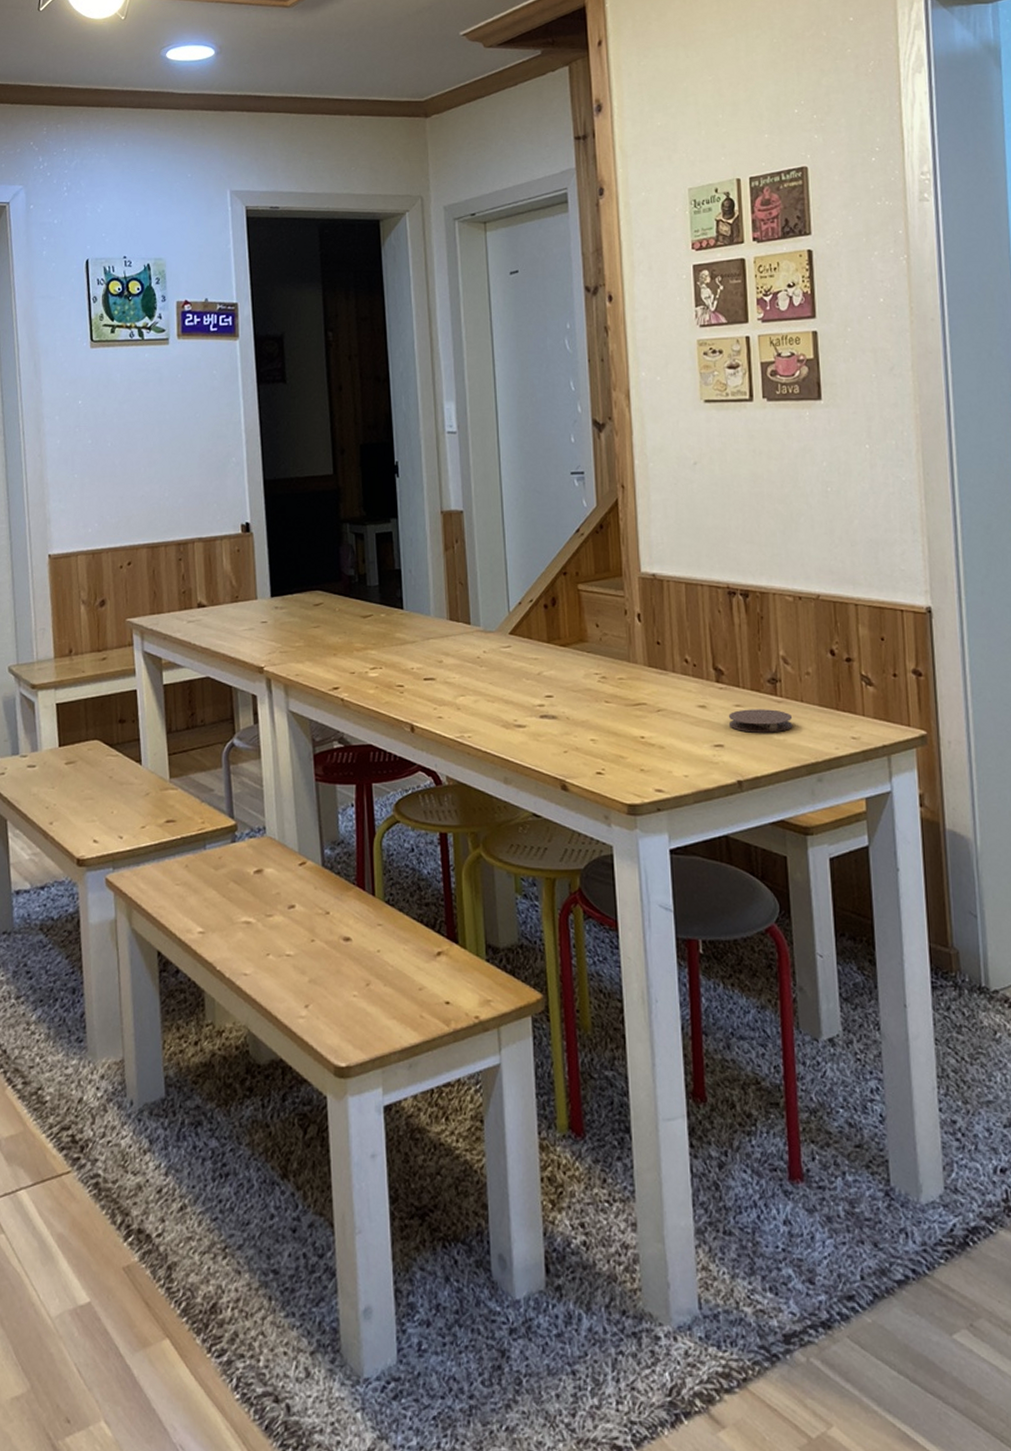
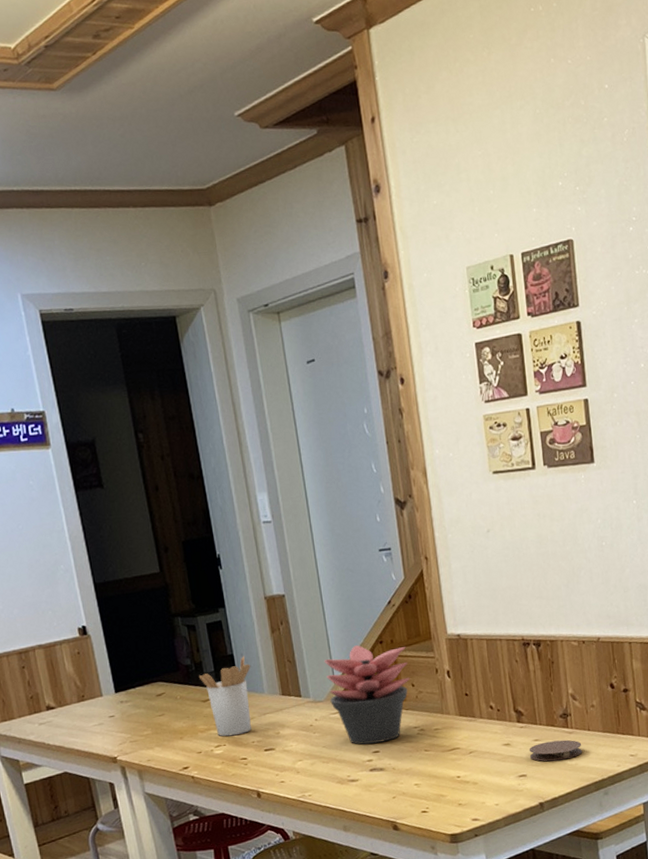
utensil holder: none [361,572,419,659] -> present [198,656,251,737]
succulent plant: none [499,574,595,686] -> present [324,645,410,745]

